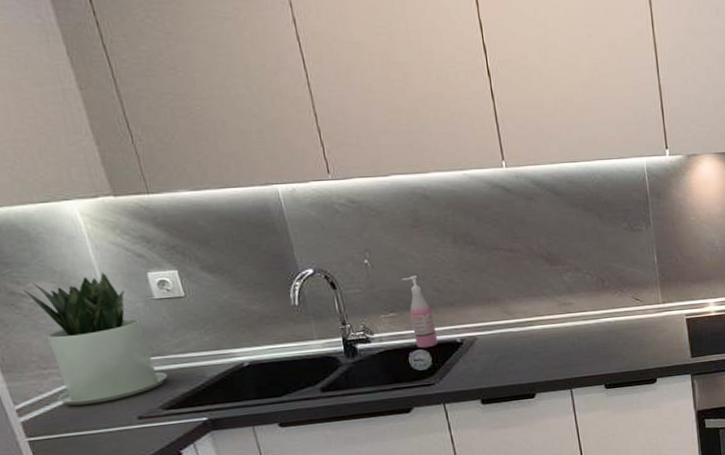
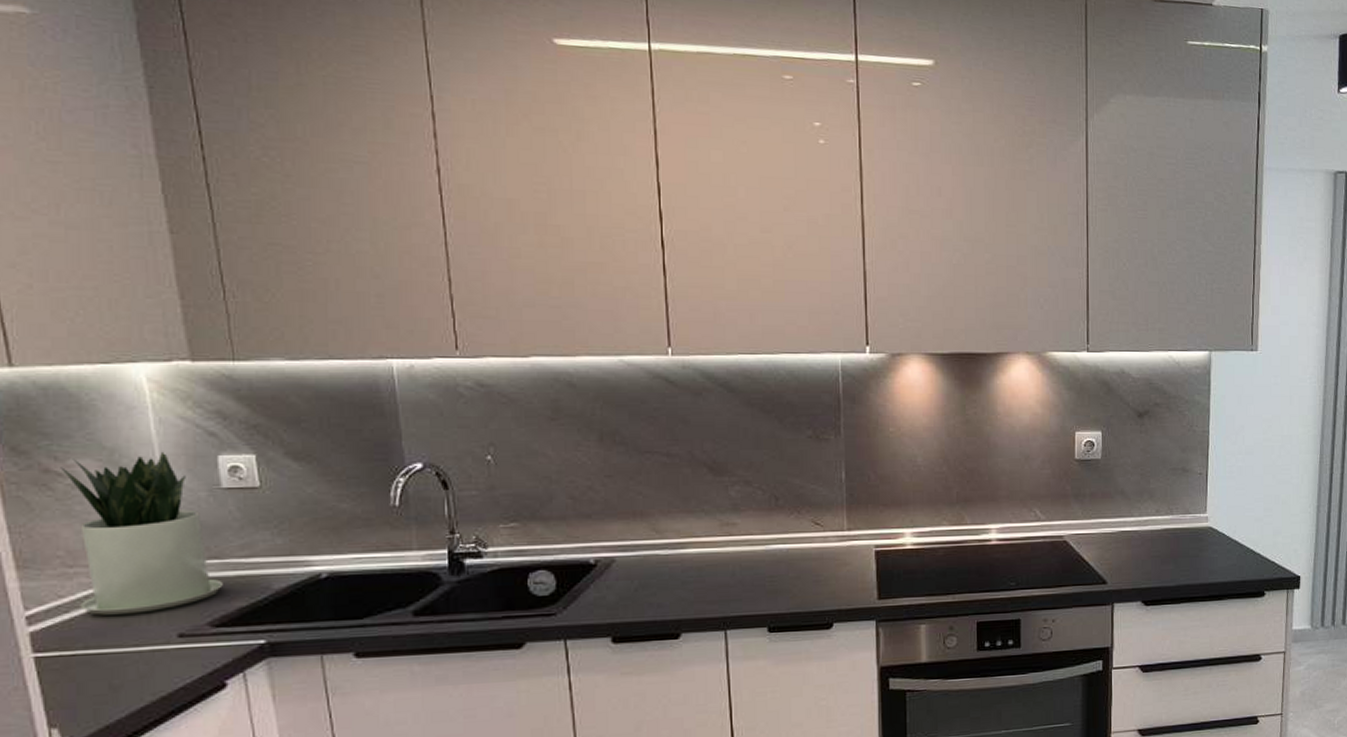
soap dispenser: present [402,275,439,349] -> none [531,478,567,569]

